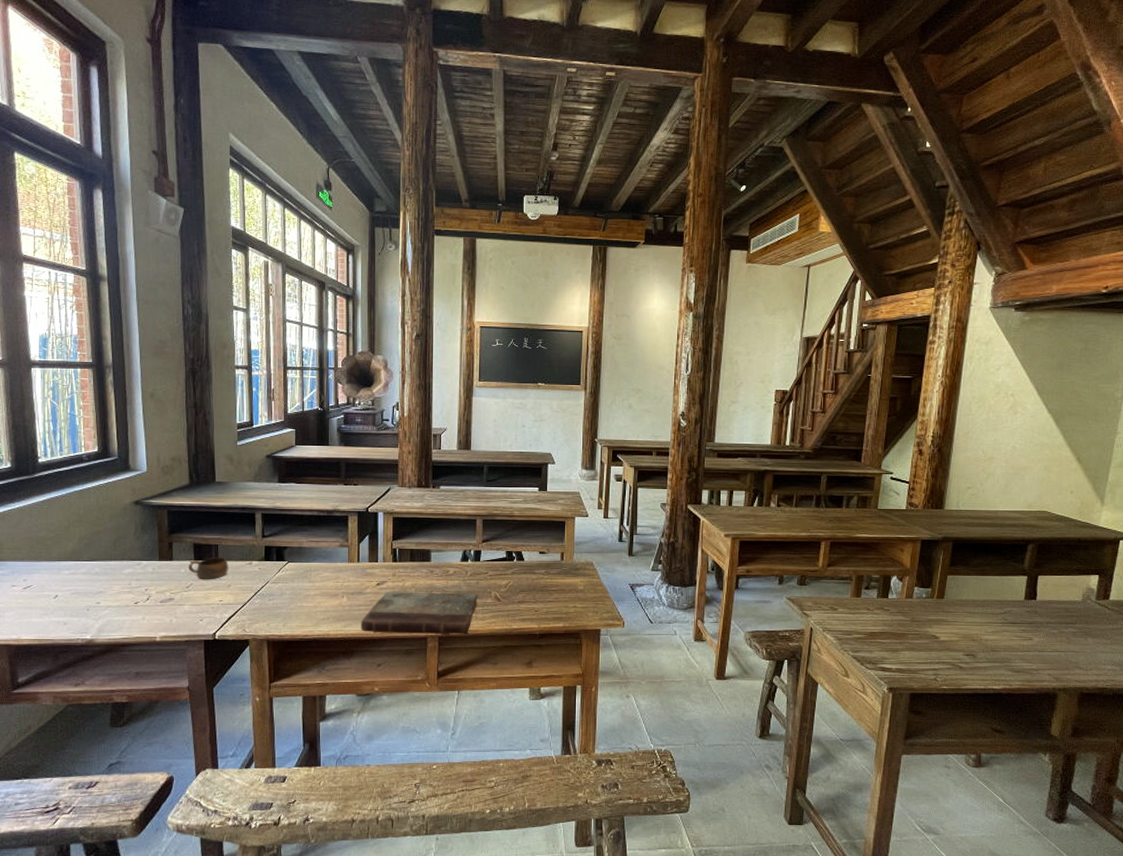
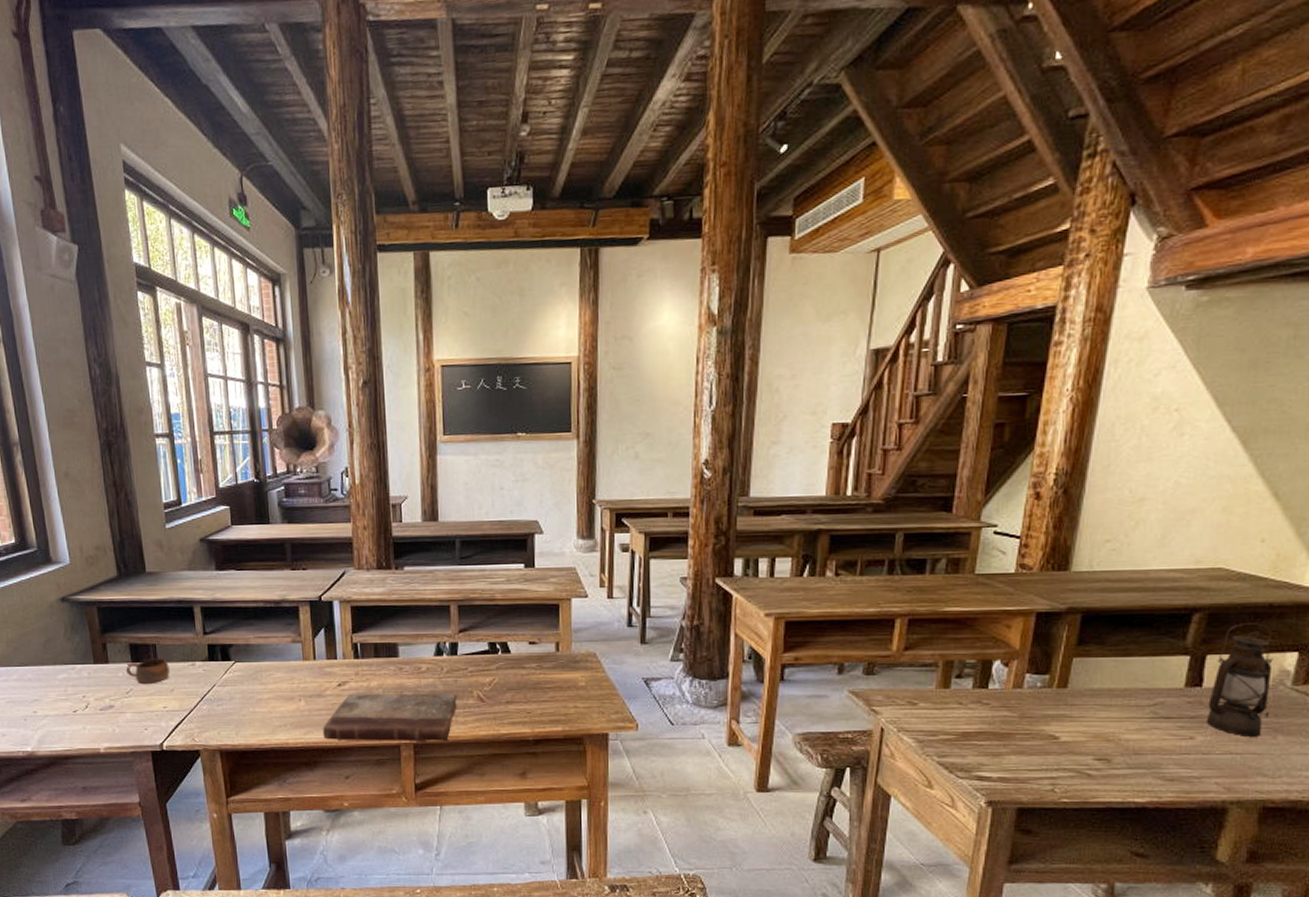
oil lamp: none [1039,553,1082,638] -> present [1205,623,1273,737]

